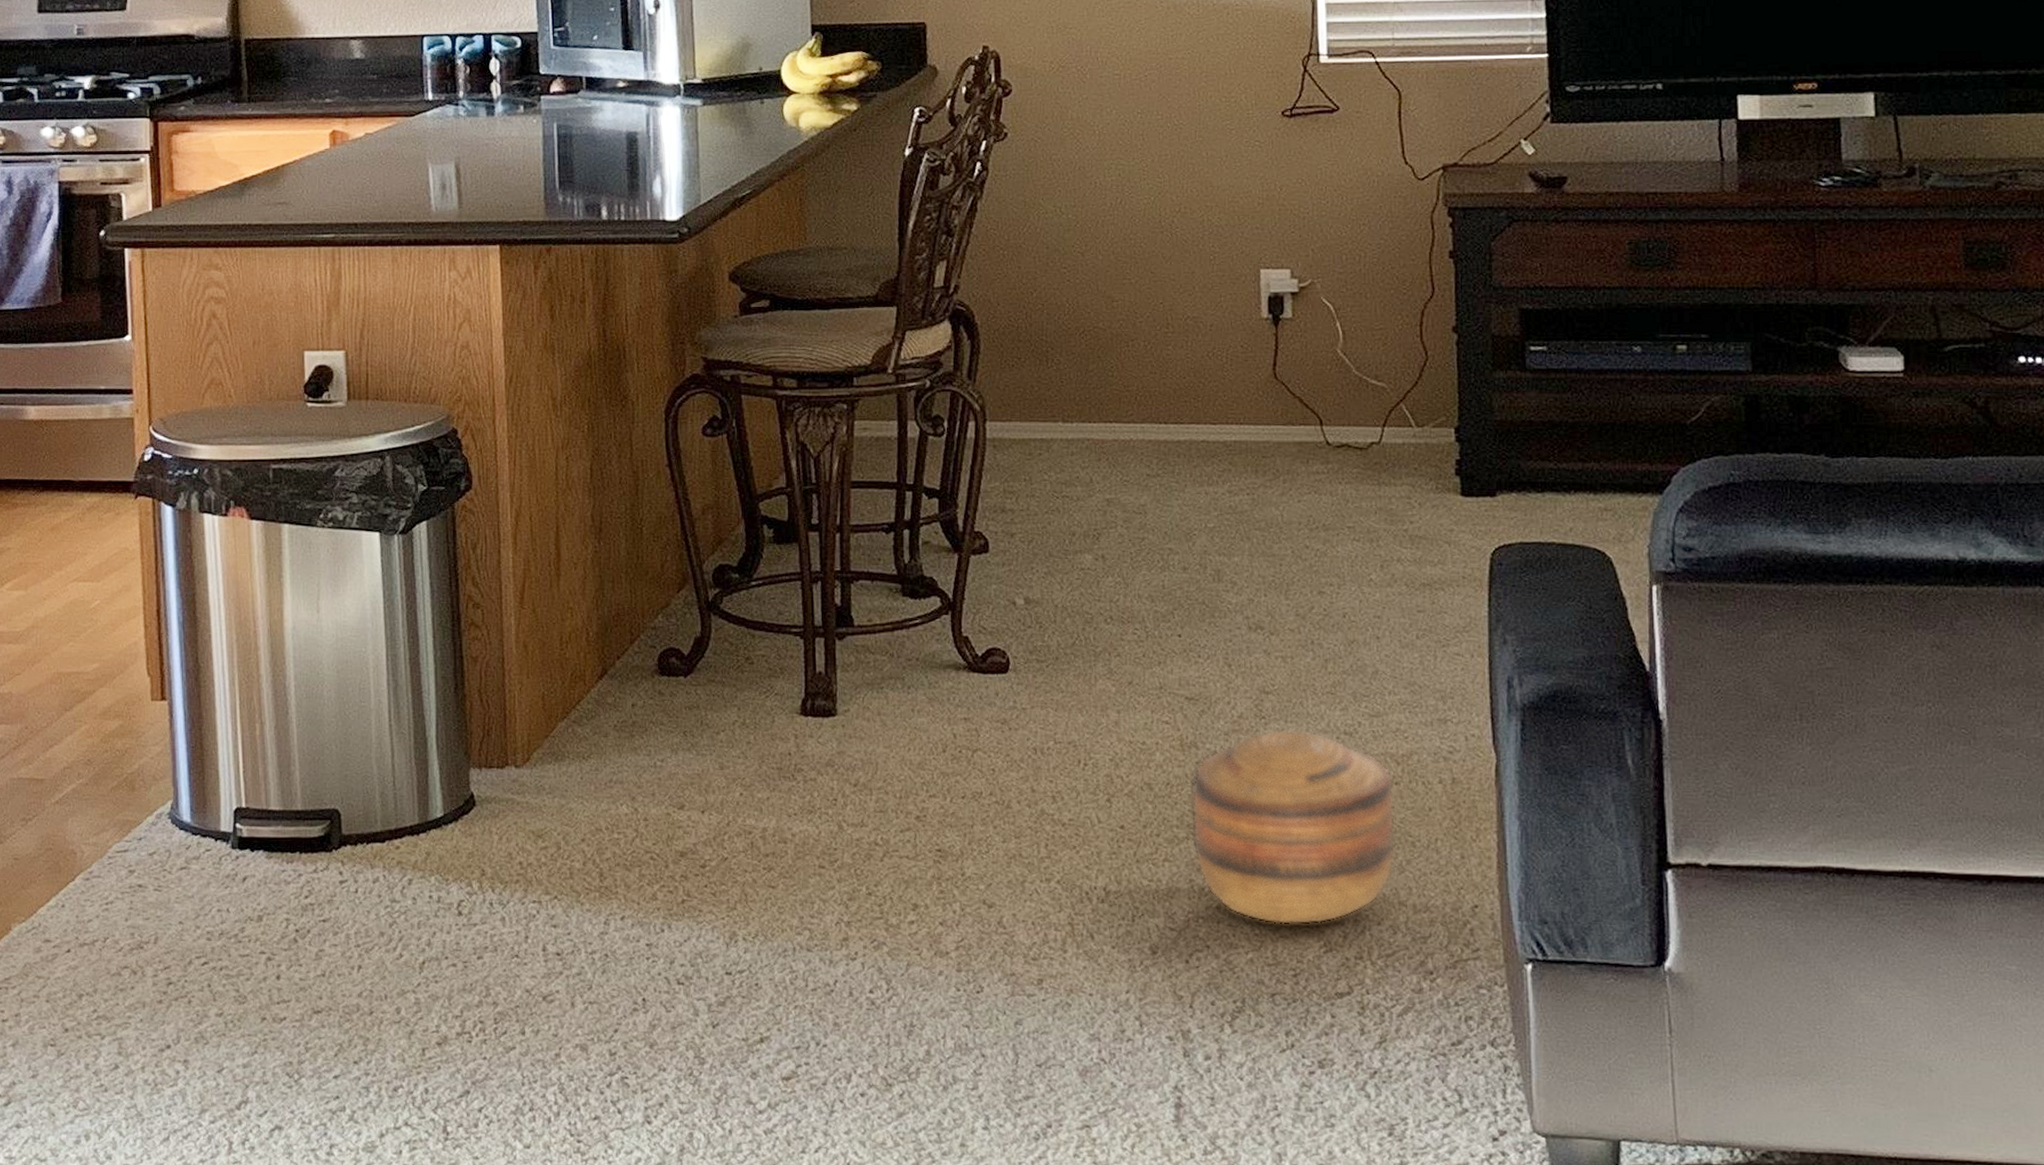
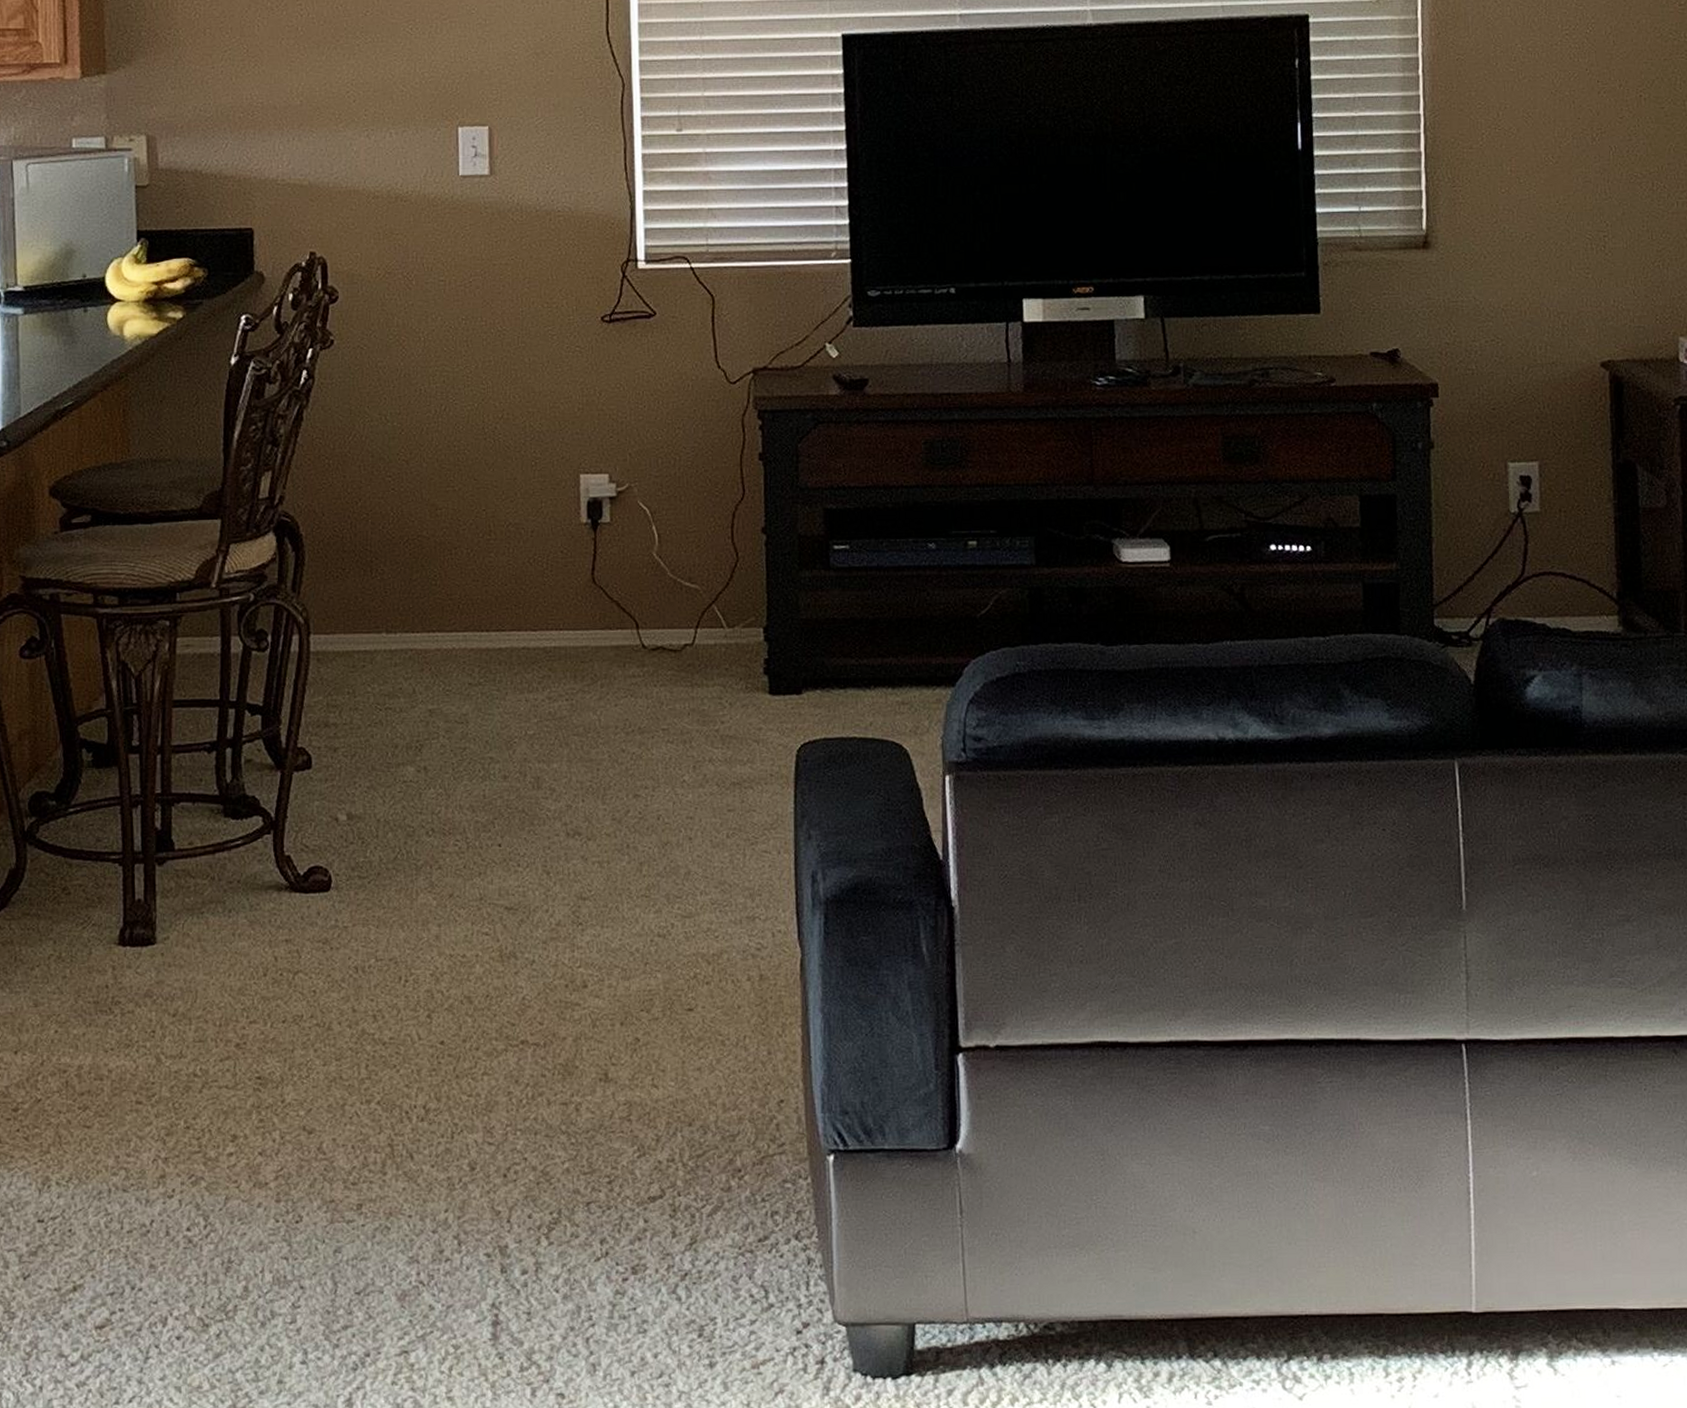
basket: present [1191,729,1396,925] -> none [509,934,706,1132]

